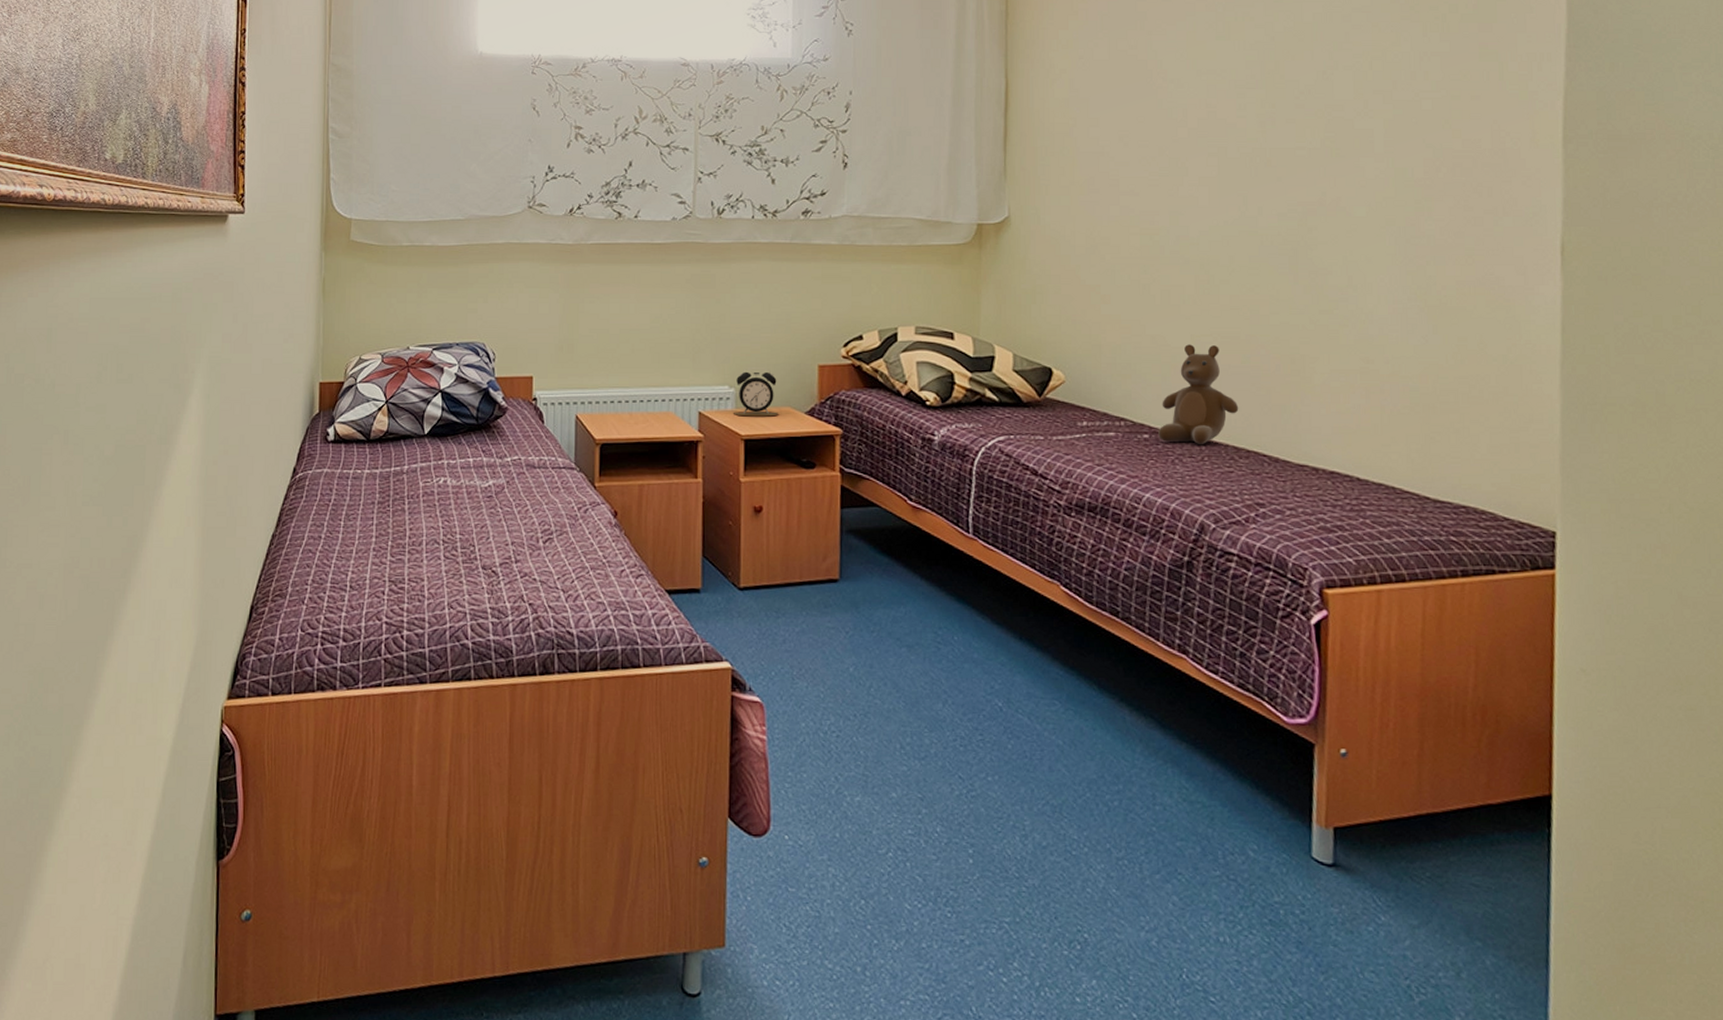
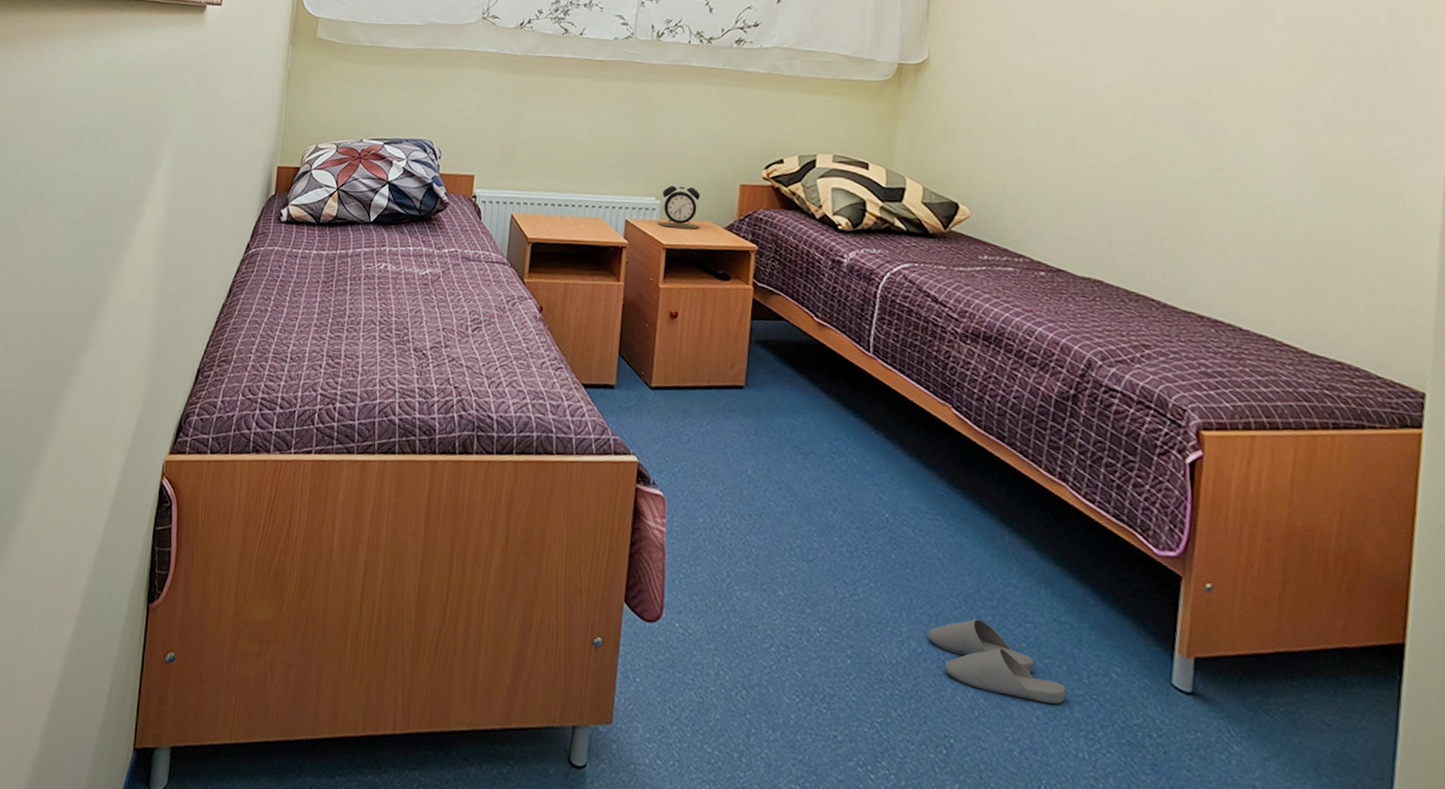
slippers: none [1053,805,1202,888] -> present [928,618,1067,704]
teddy bear: present [1158,344,1239,444] -> none [1054,190,1132,285]

